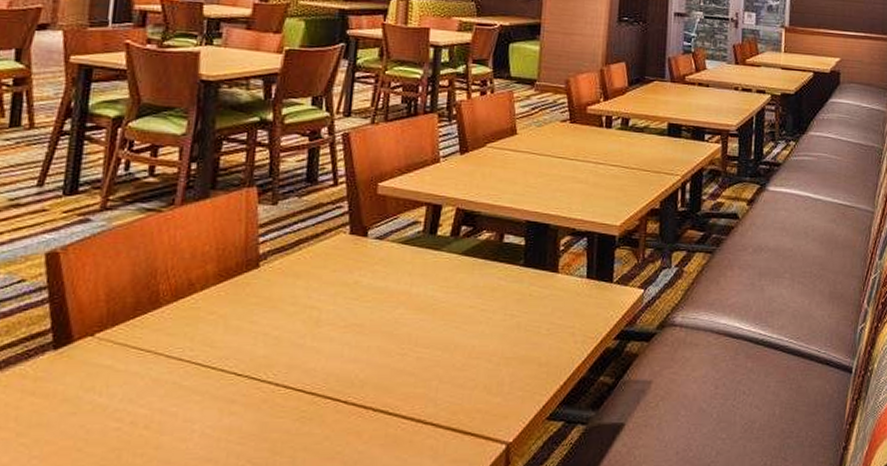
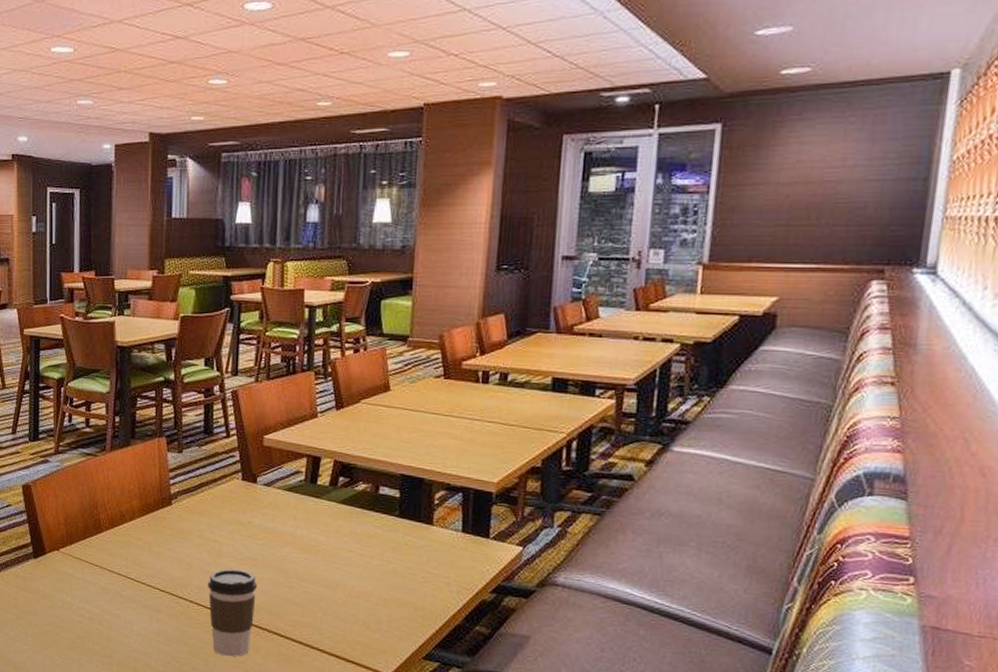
coffee cup: none [300,339,363,448] -> present [208,569,258,657]

